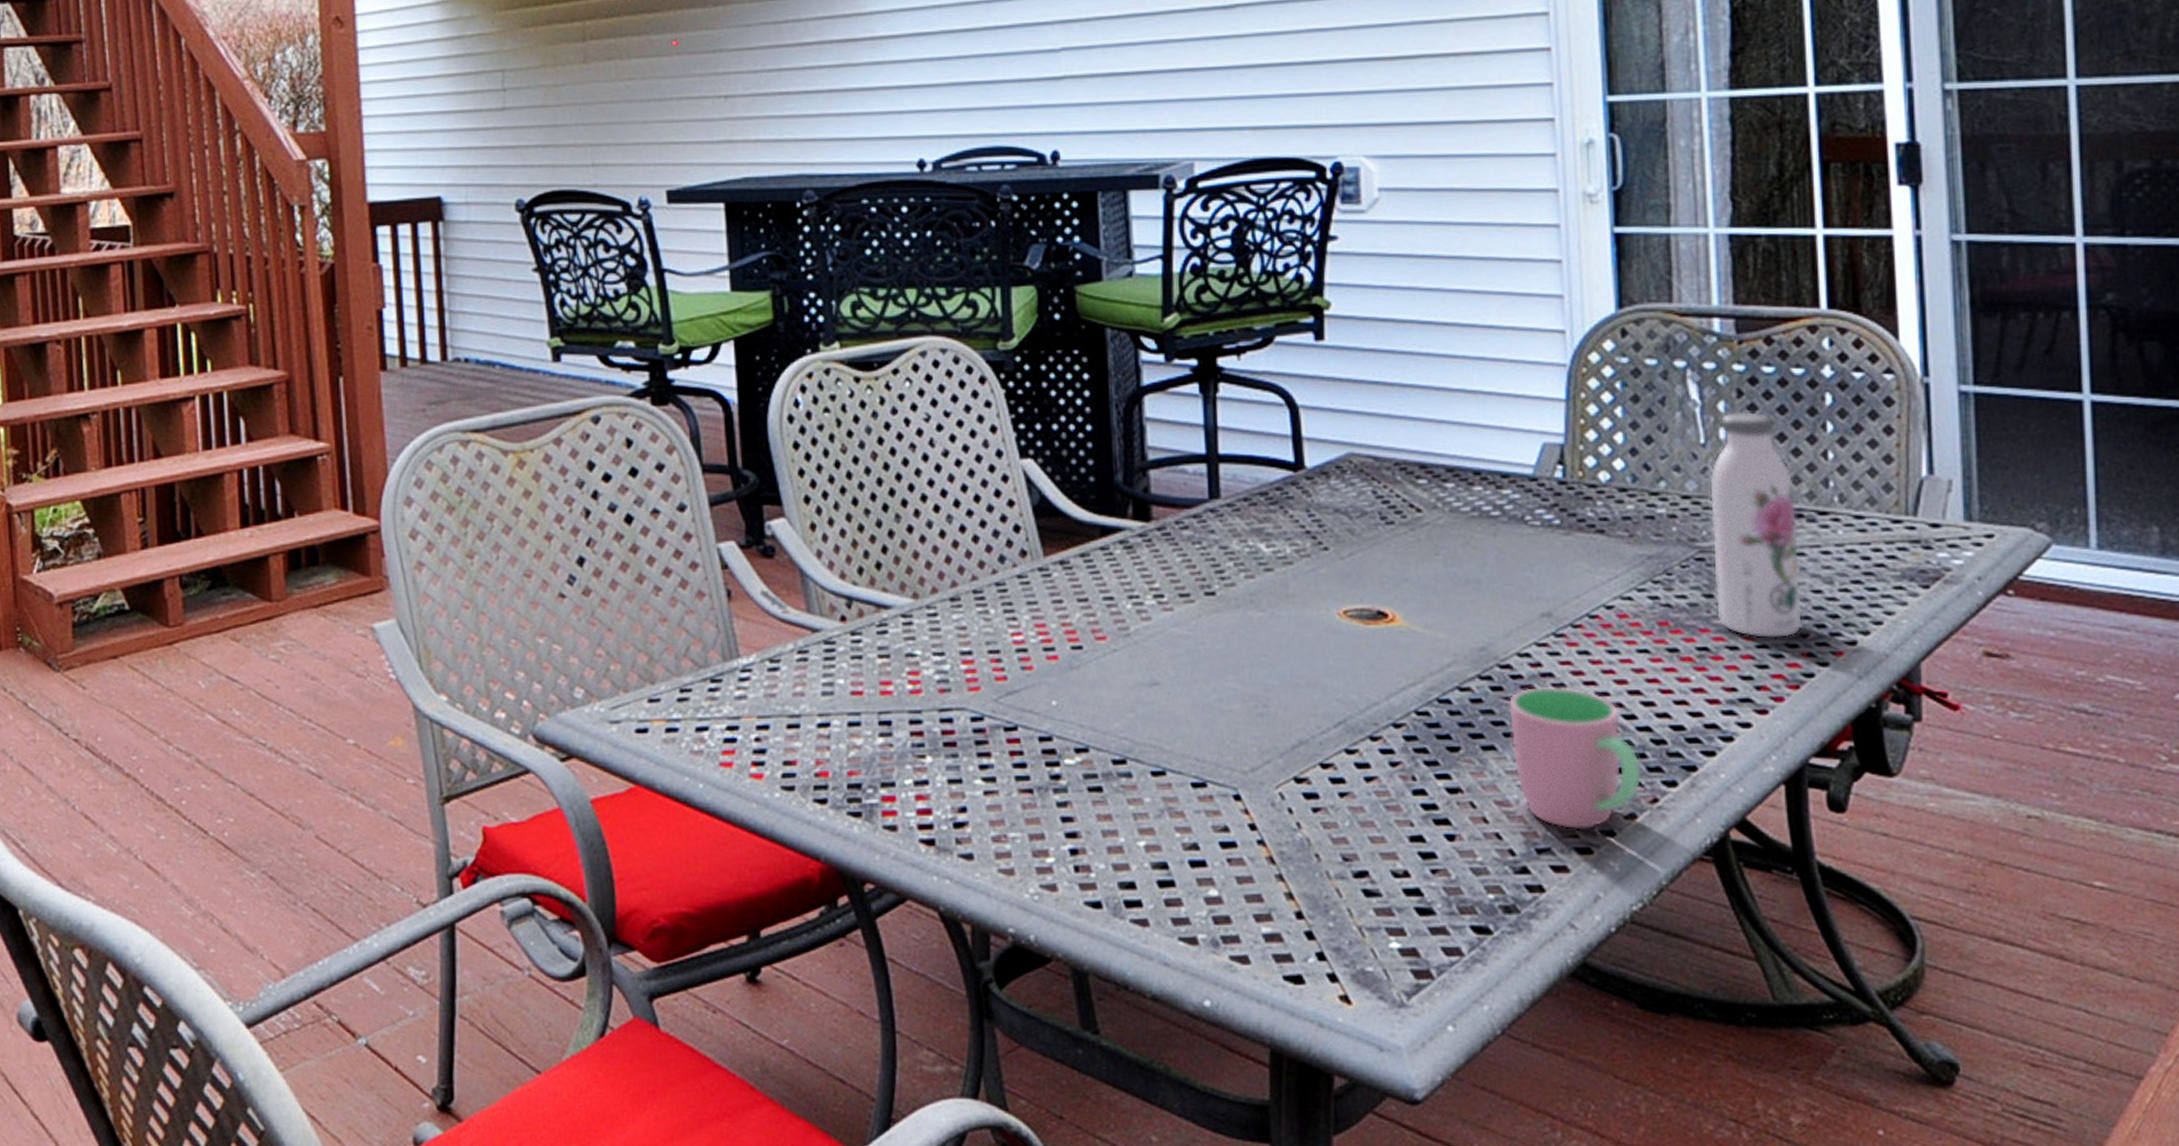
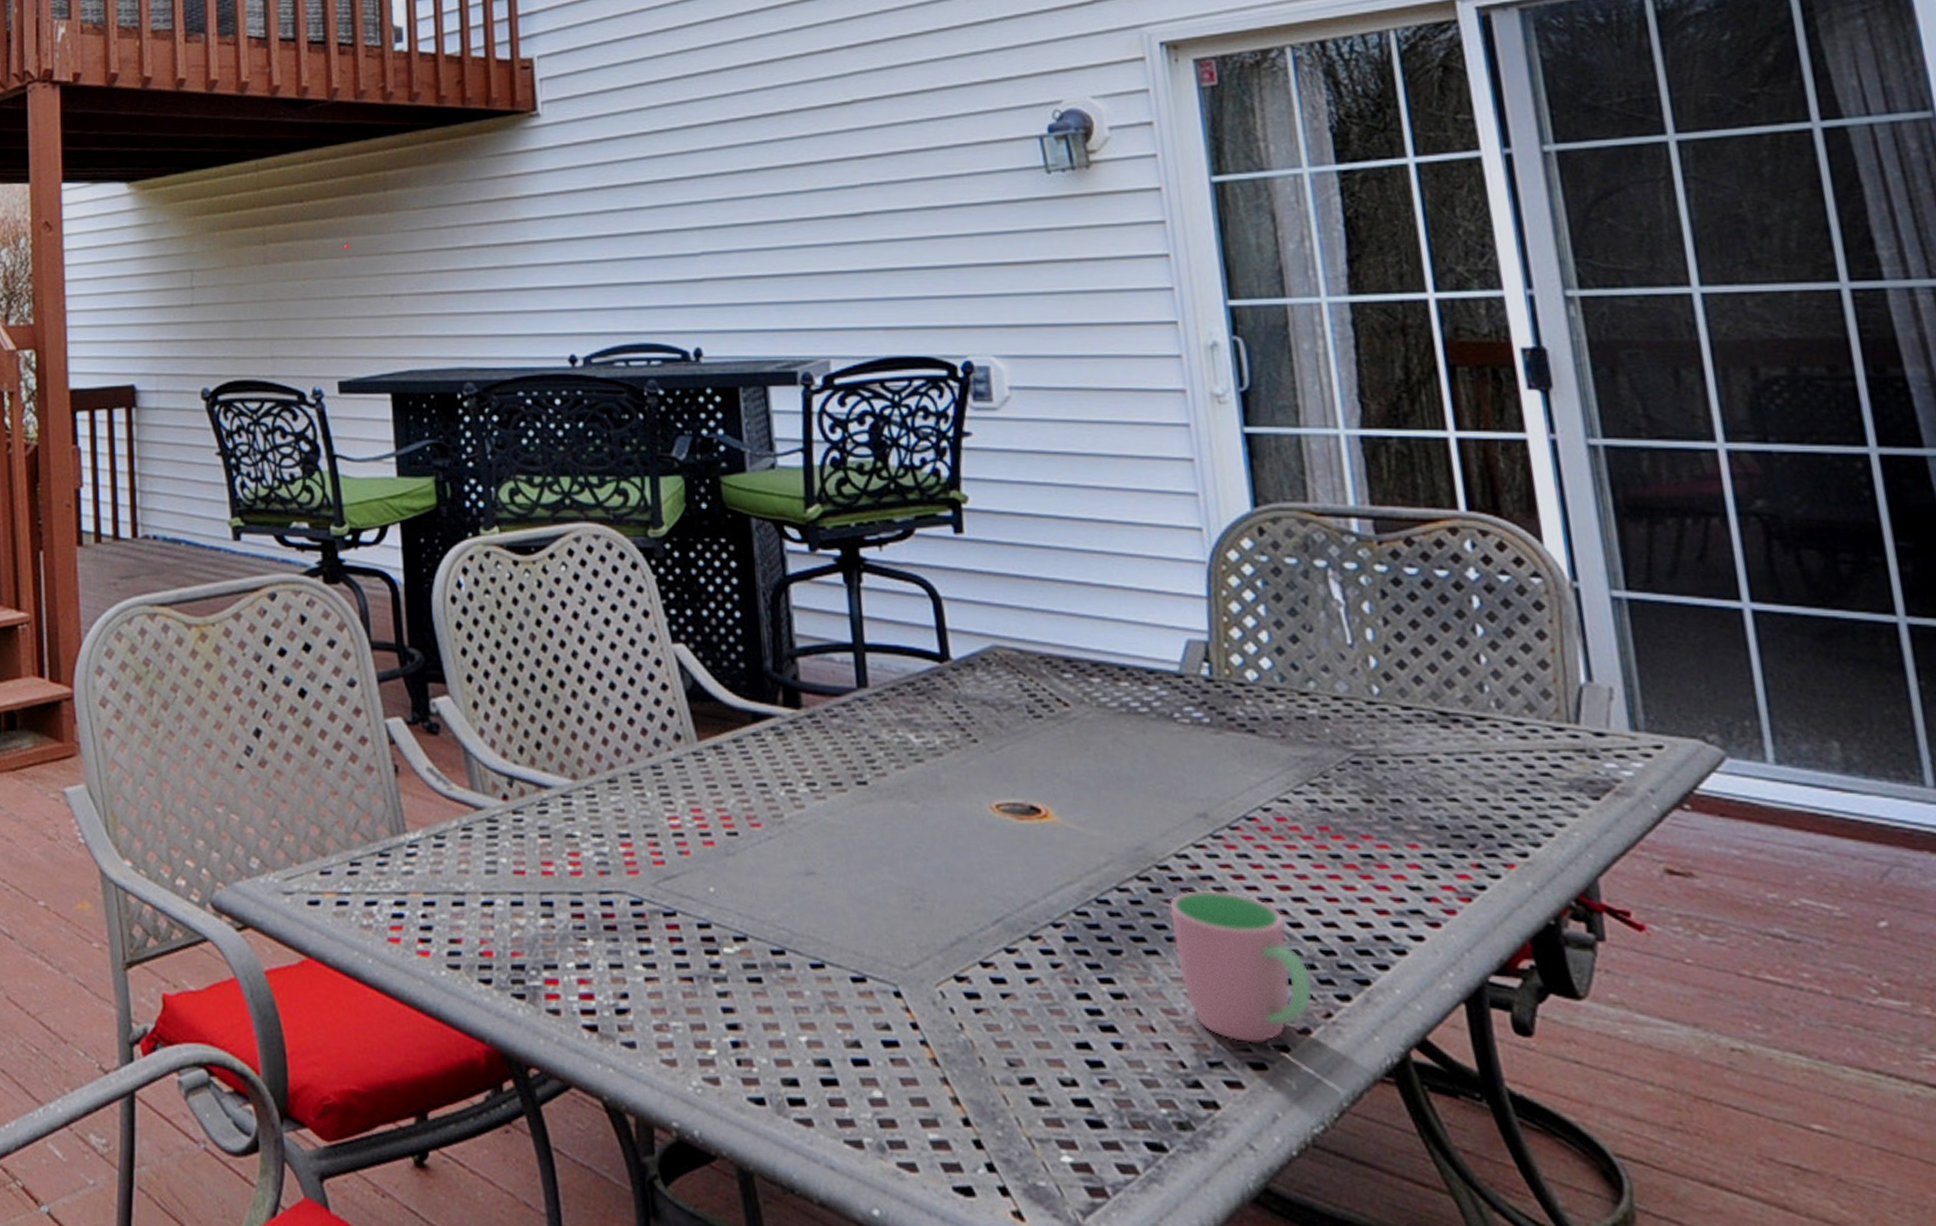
water bottle: present [1710,411,1802,639] -> none [1359,612,1469,848]

